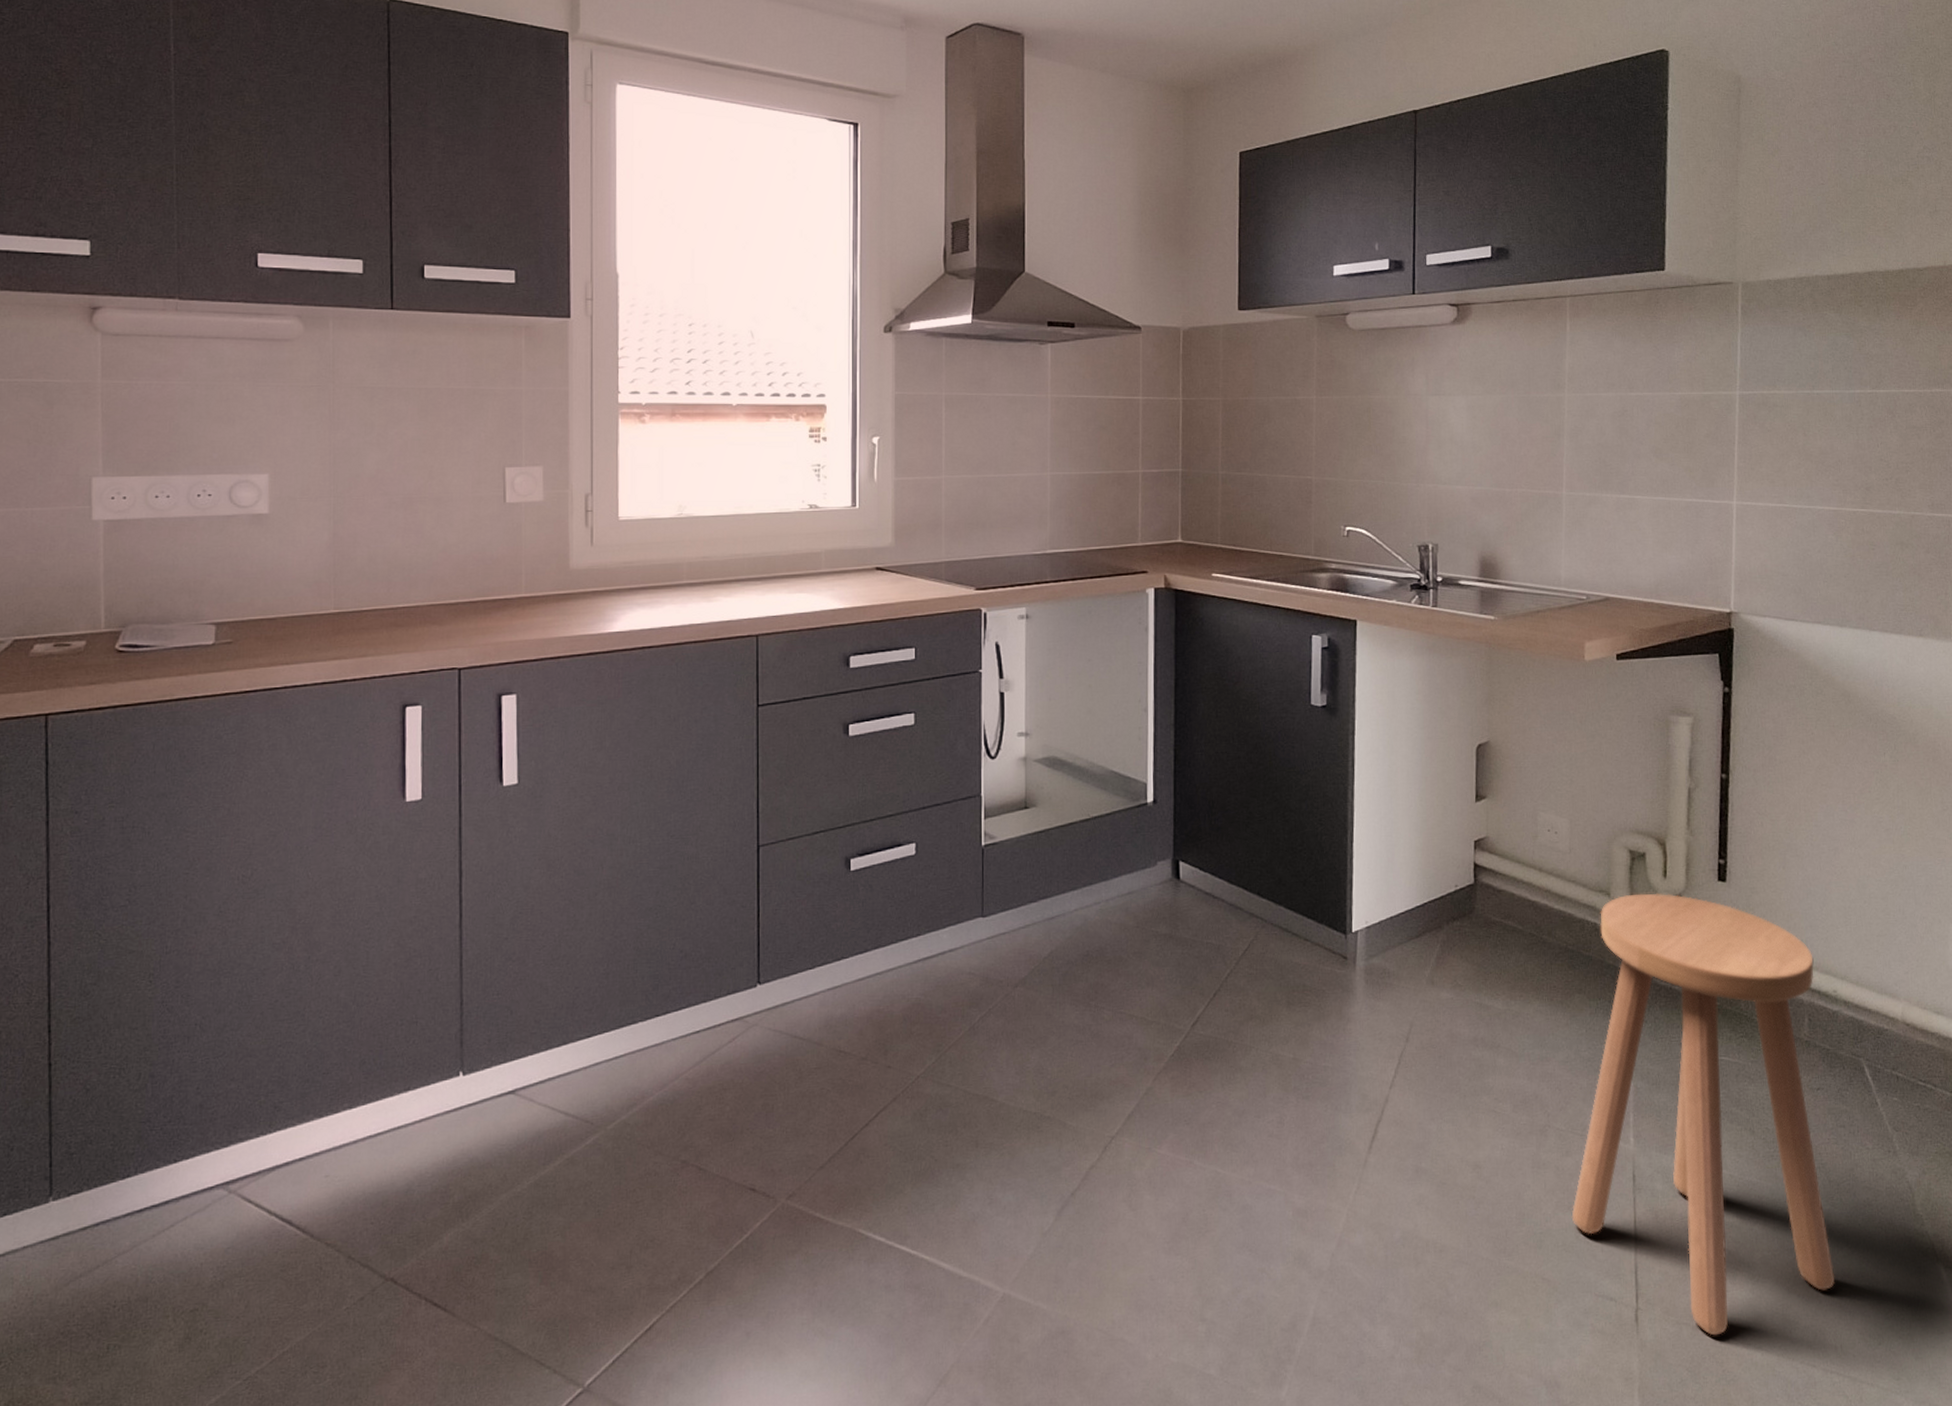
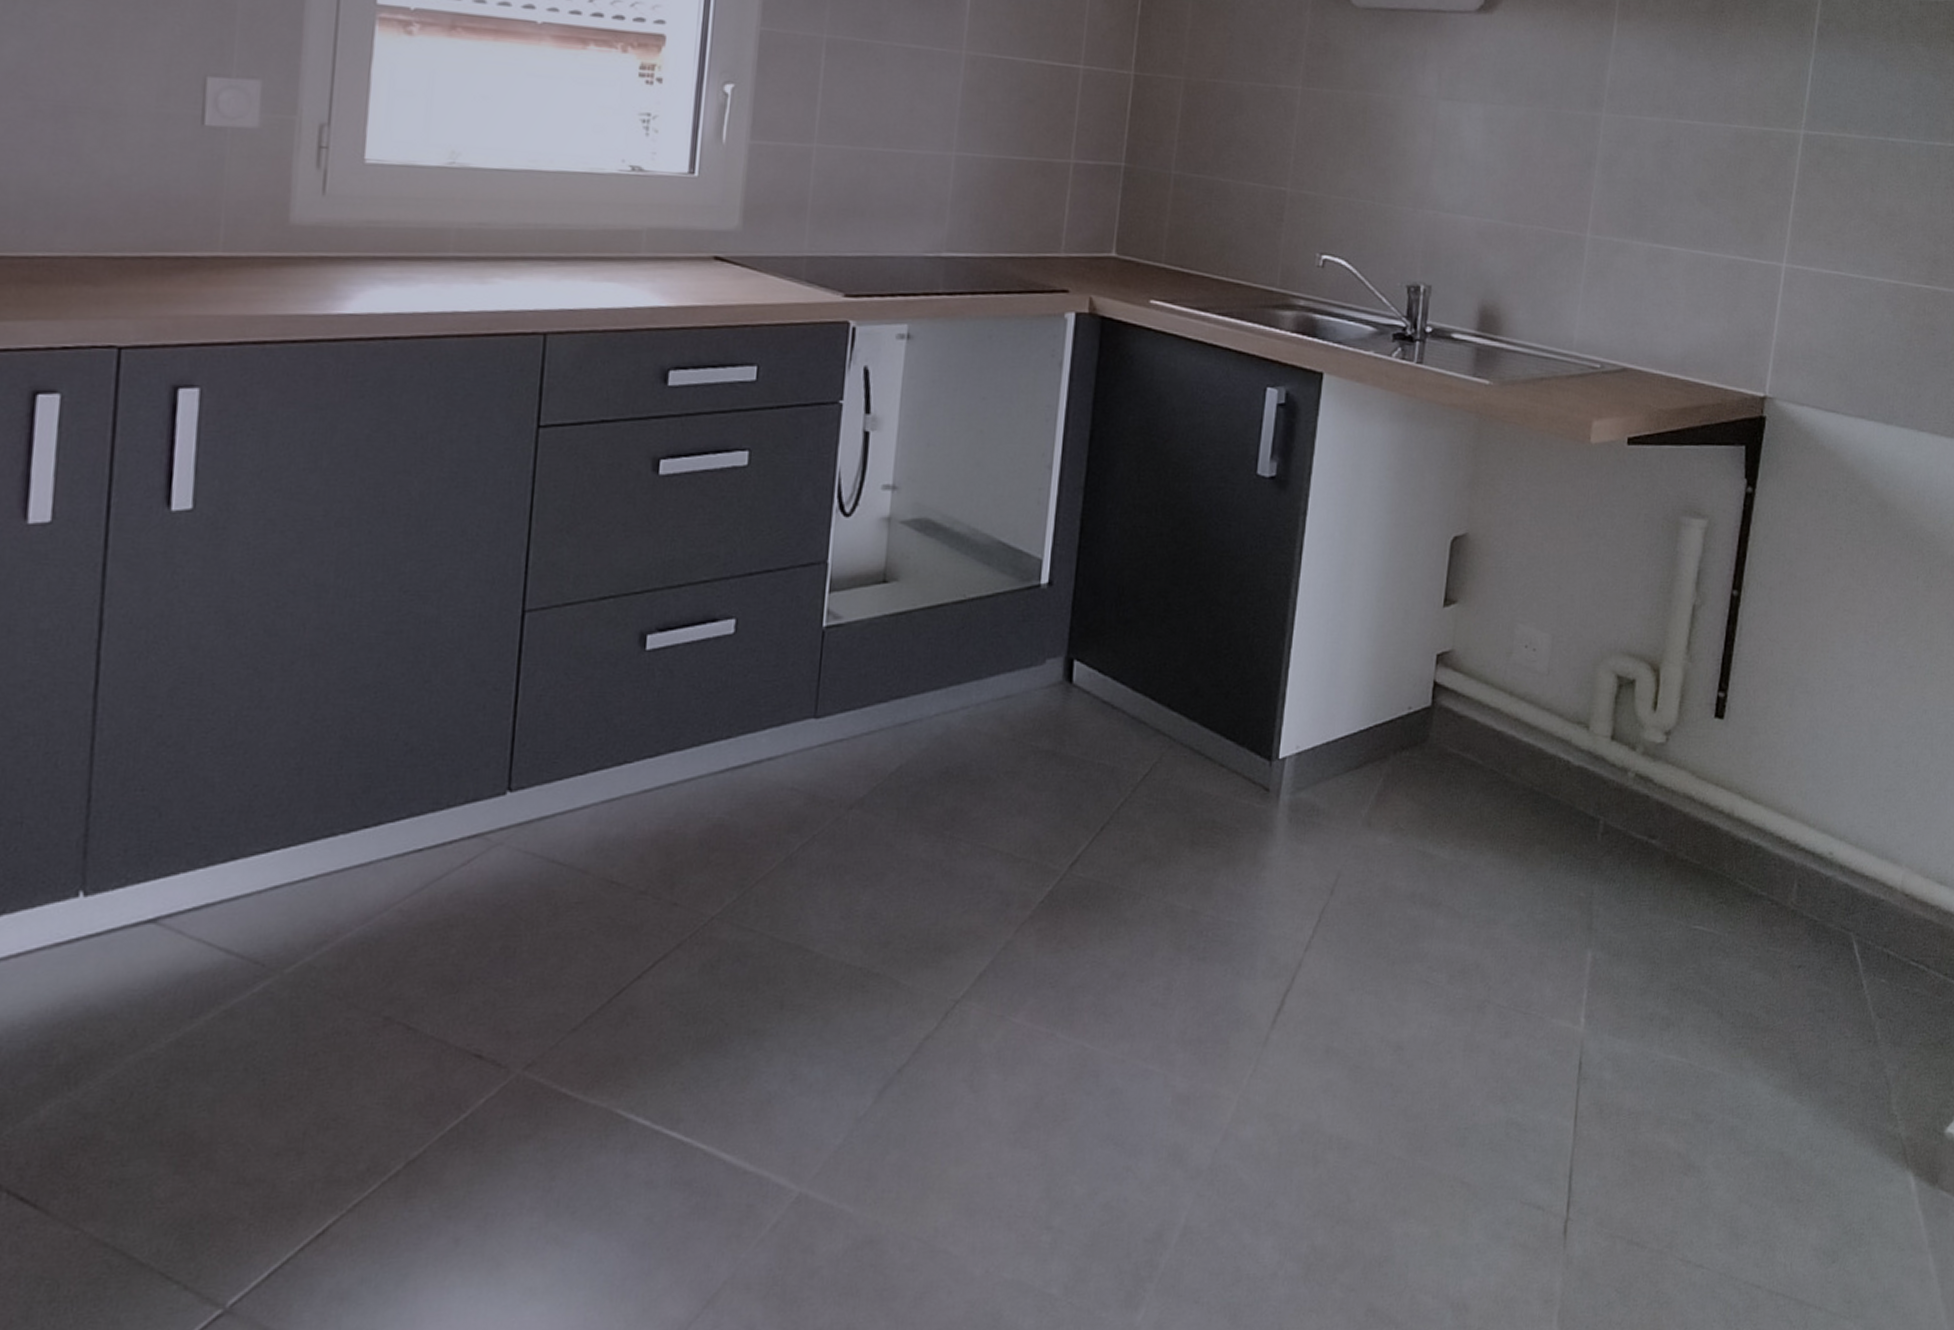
stool: present [1571,893,1835,1336] -> none [1503,728,1812,1251]

